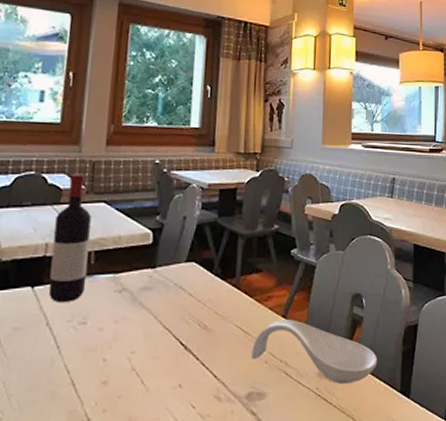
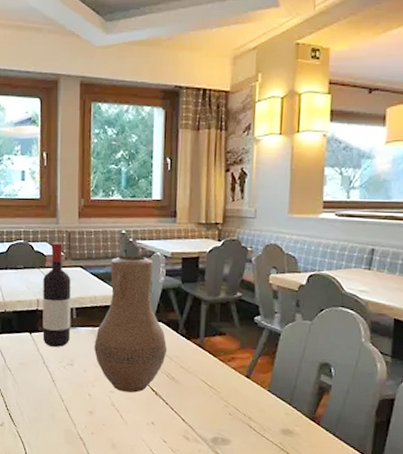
vase: none [114,189,201,351] -> present [94,256,168,393]
spoon rest: present [251,320,378,385] -> none [216,379,347,444]

